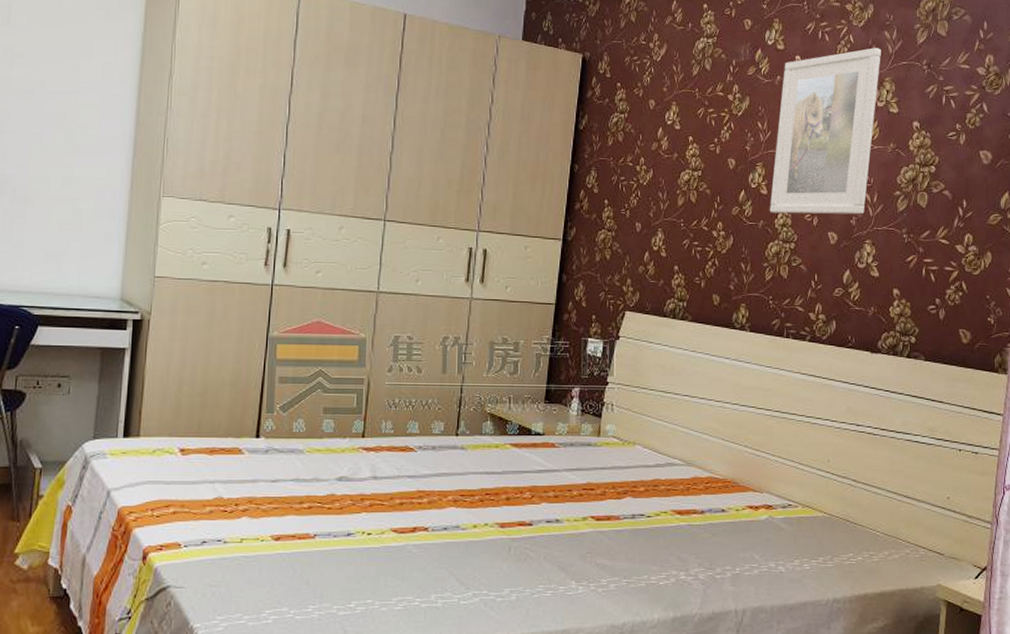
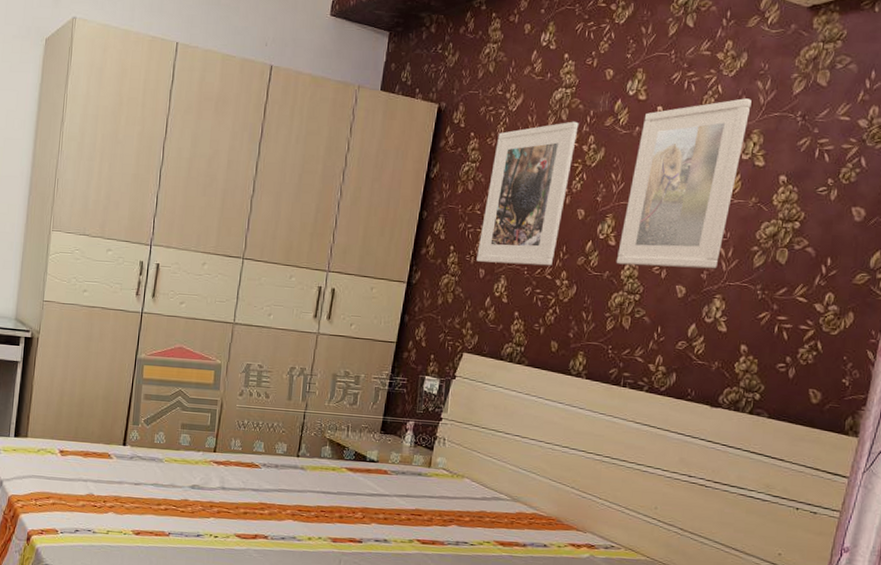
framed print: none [632,70,723,217] -> present [476,121,579,266]

